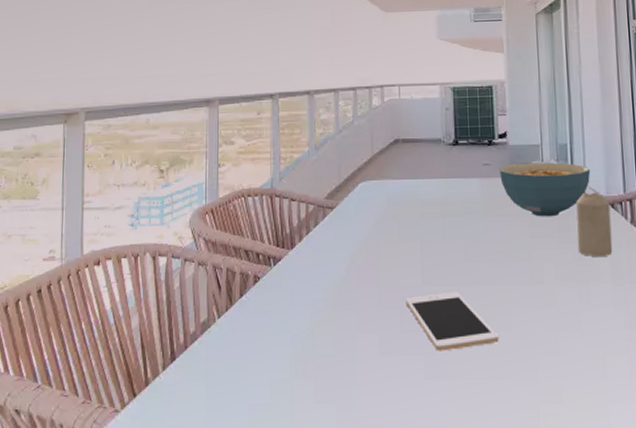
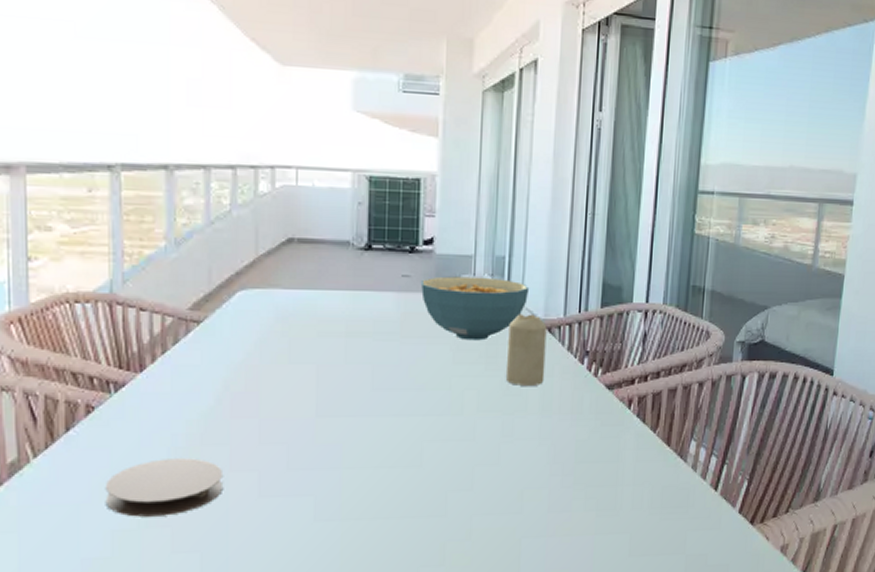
coaster: none [266,320,352,370] -> present [105,458,222,517]
cell phone: present [406,291,499,351] -> none [294,424,406,491]

